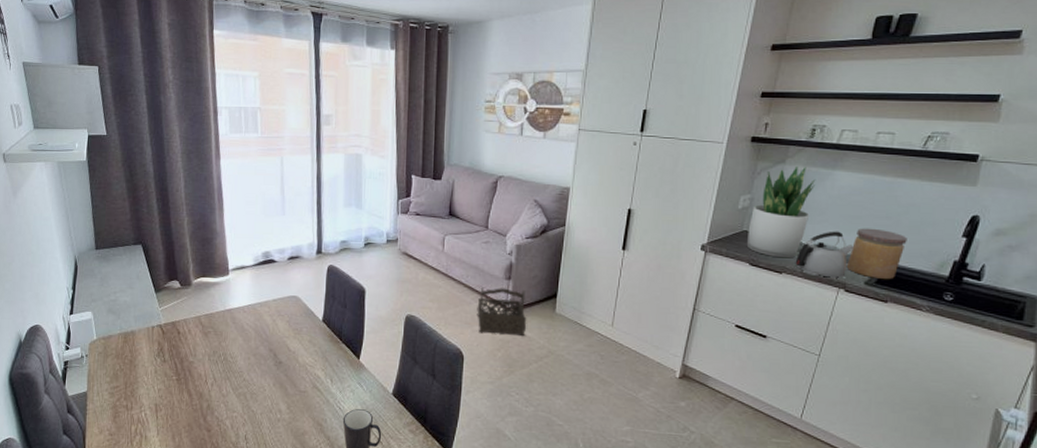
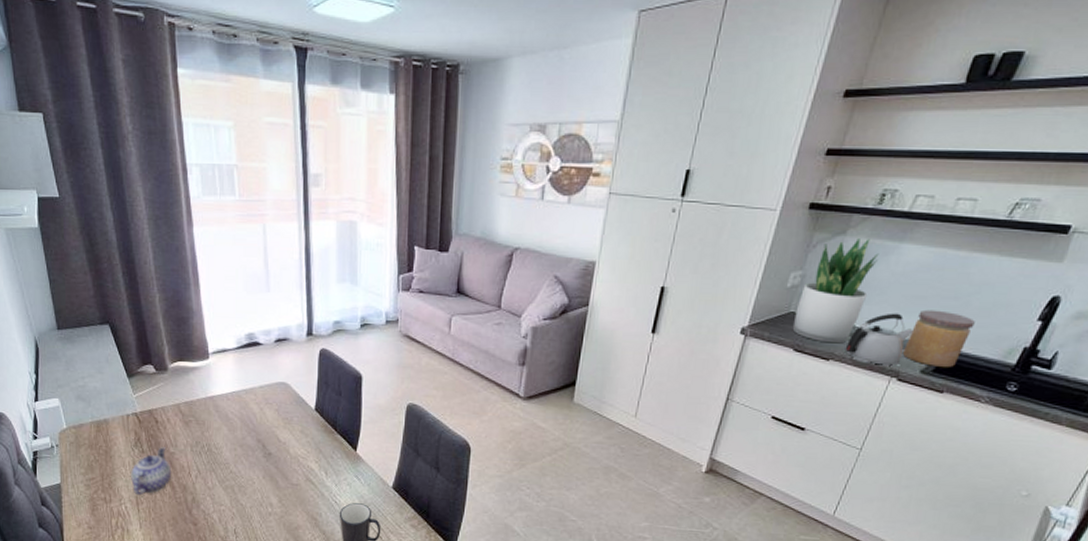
teapot: none [151,356,190,403] -> present [130,447,172,496]
decorative basket: present [477,287,527,337] -> none [486,373,542,428]

